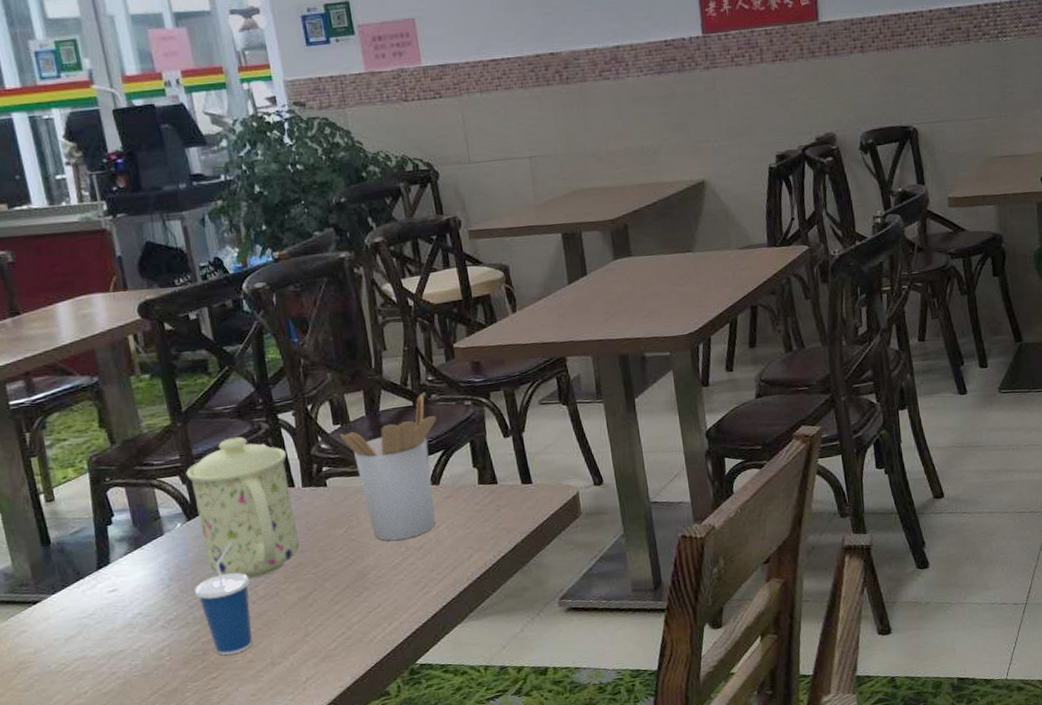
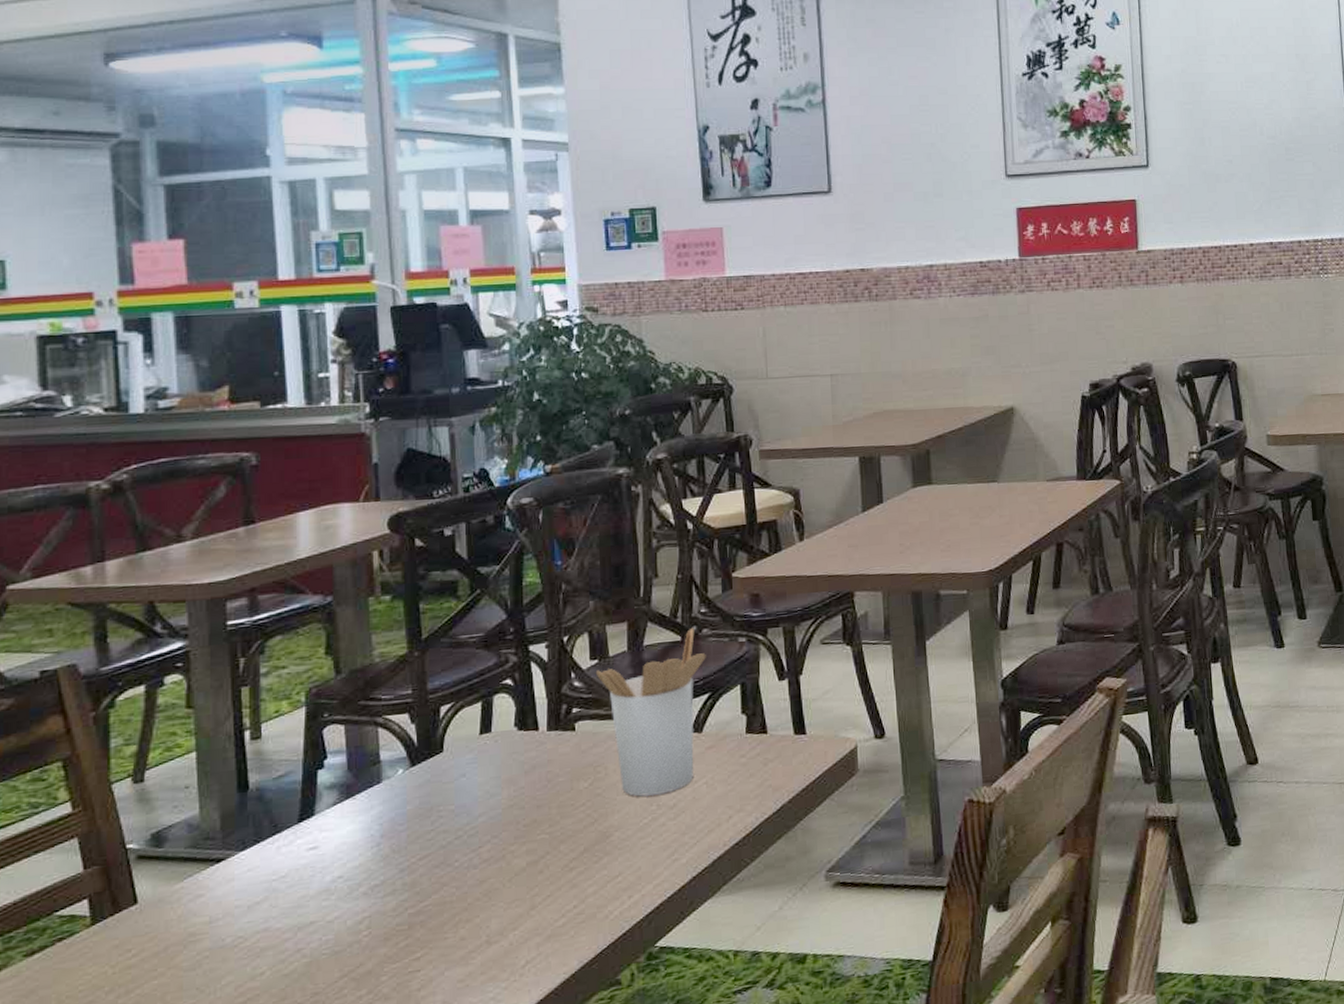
mug: present [185,436,300,579] -> none [416,670,536,839]
cup: present [195,542,253,655] -> none [409,793,473,931]

